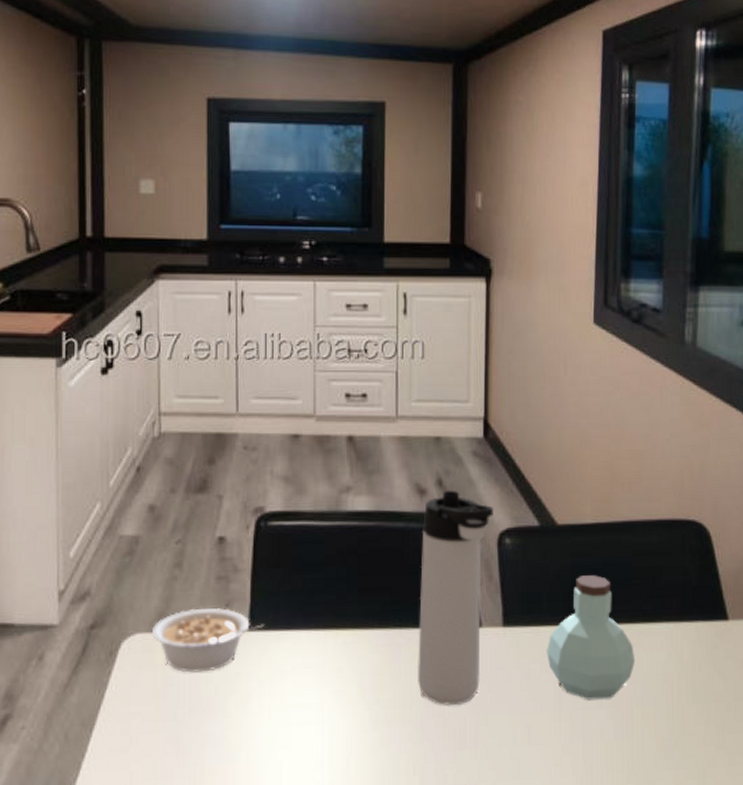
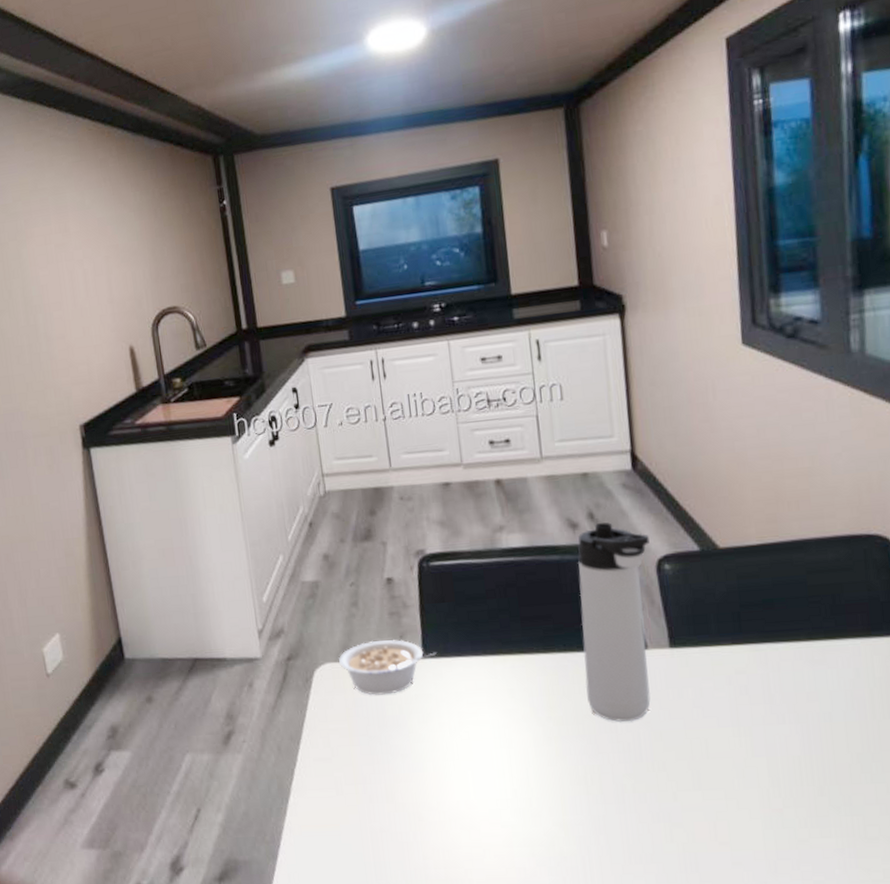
jar: present [547,575,636,700] -> none [718,595,819,716]

